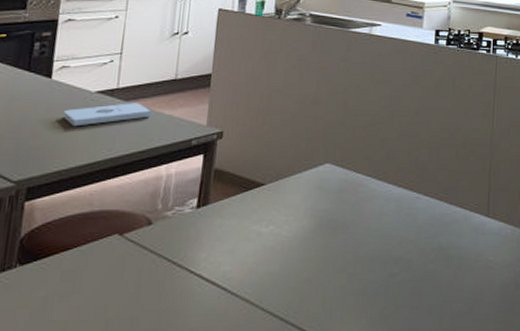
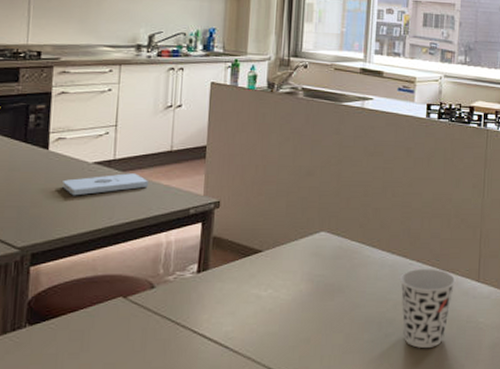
cup: none [407,202,464,289] -> present [400,268,456,348]

